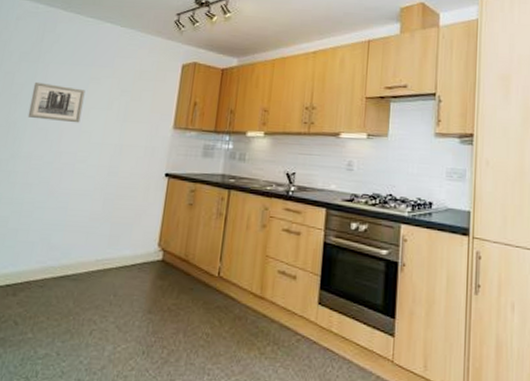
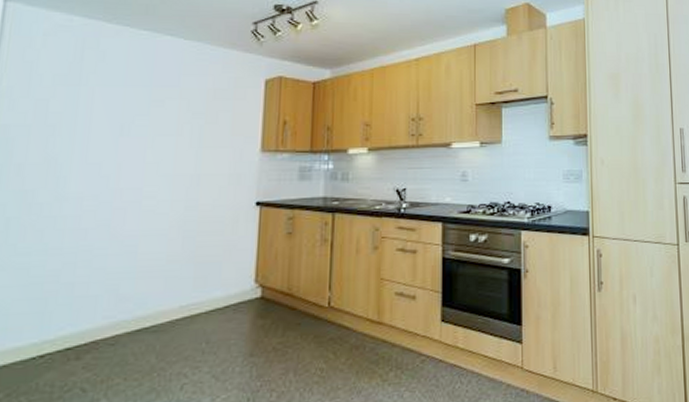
wall art: present [27,81,86,123] -> none [72,108,146,154]

